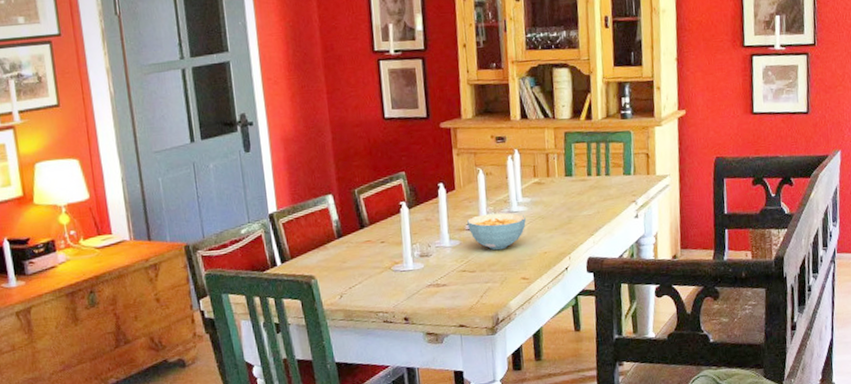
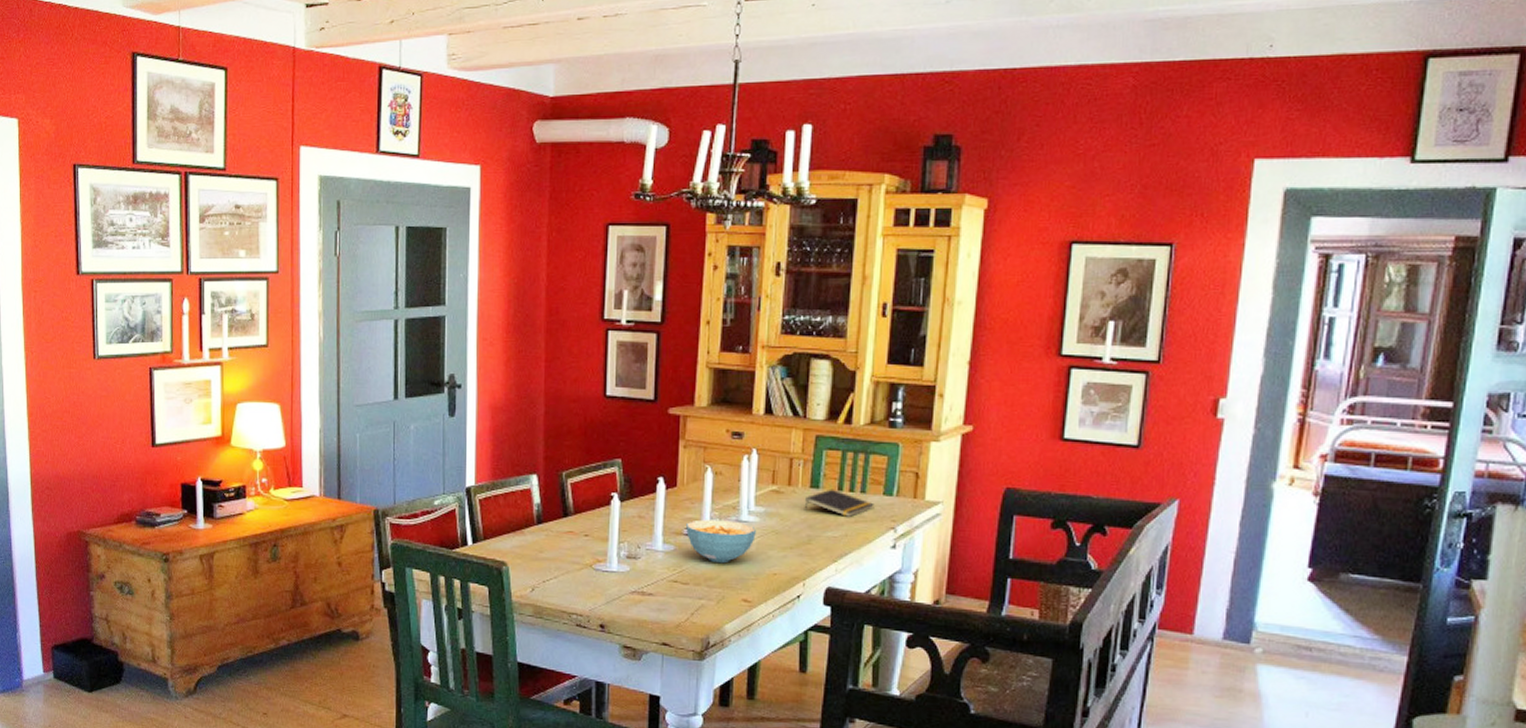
notepad: none [562,175,618,197] -> present [804,489,874,517]

